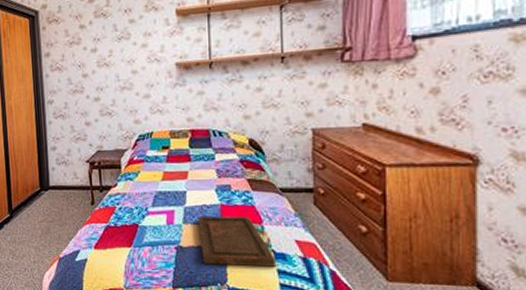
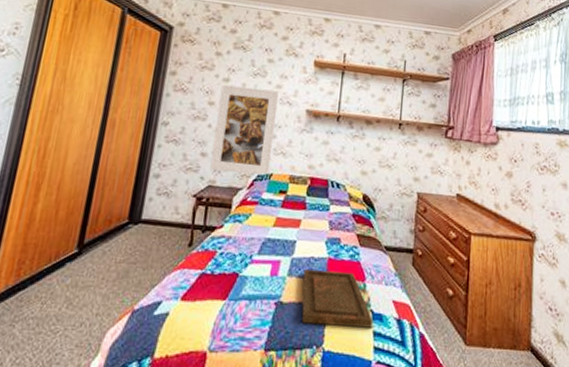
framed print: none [91,50,150,136] -> present [210,84,278,175]

